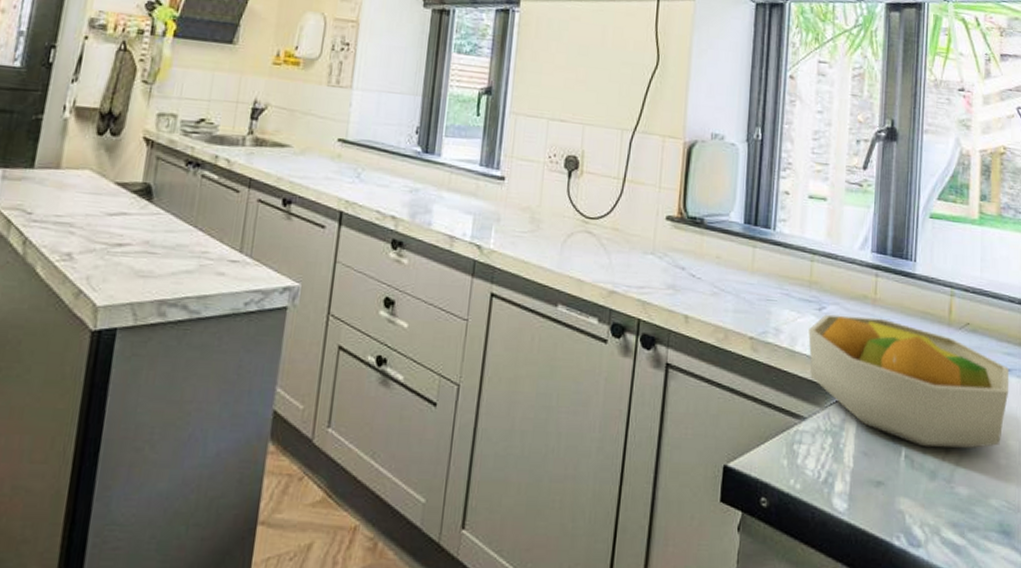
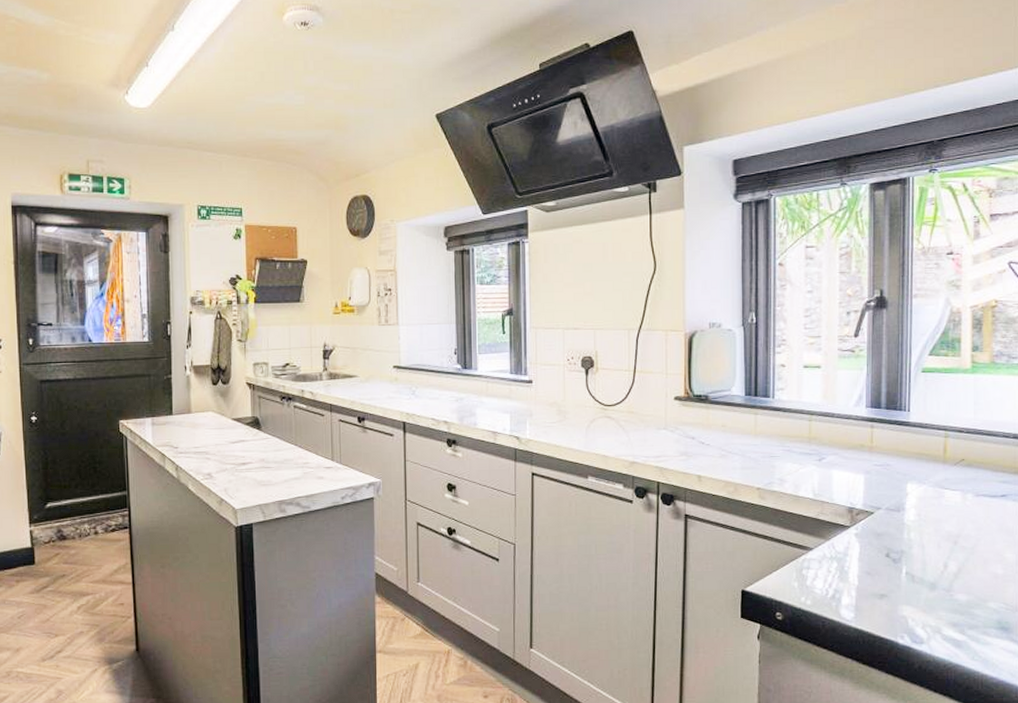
fruit bowl: present [808,314,1010,449] -> none [810,462,1005,565]

